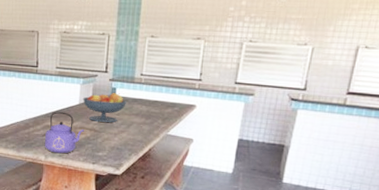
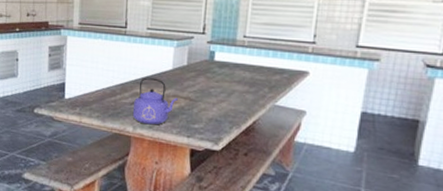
fruit bowl: present [82,93,127,122] -> none [176,57,228,91]

